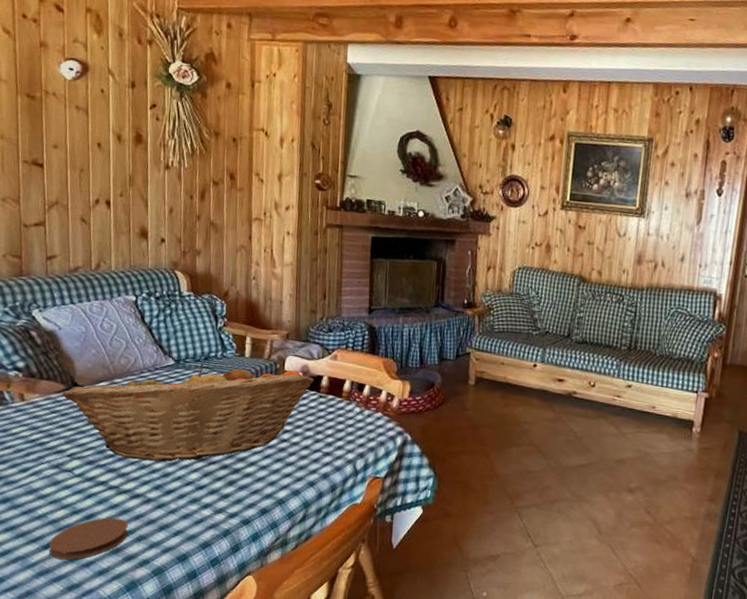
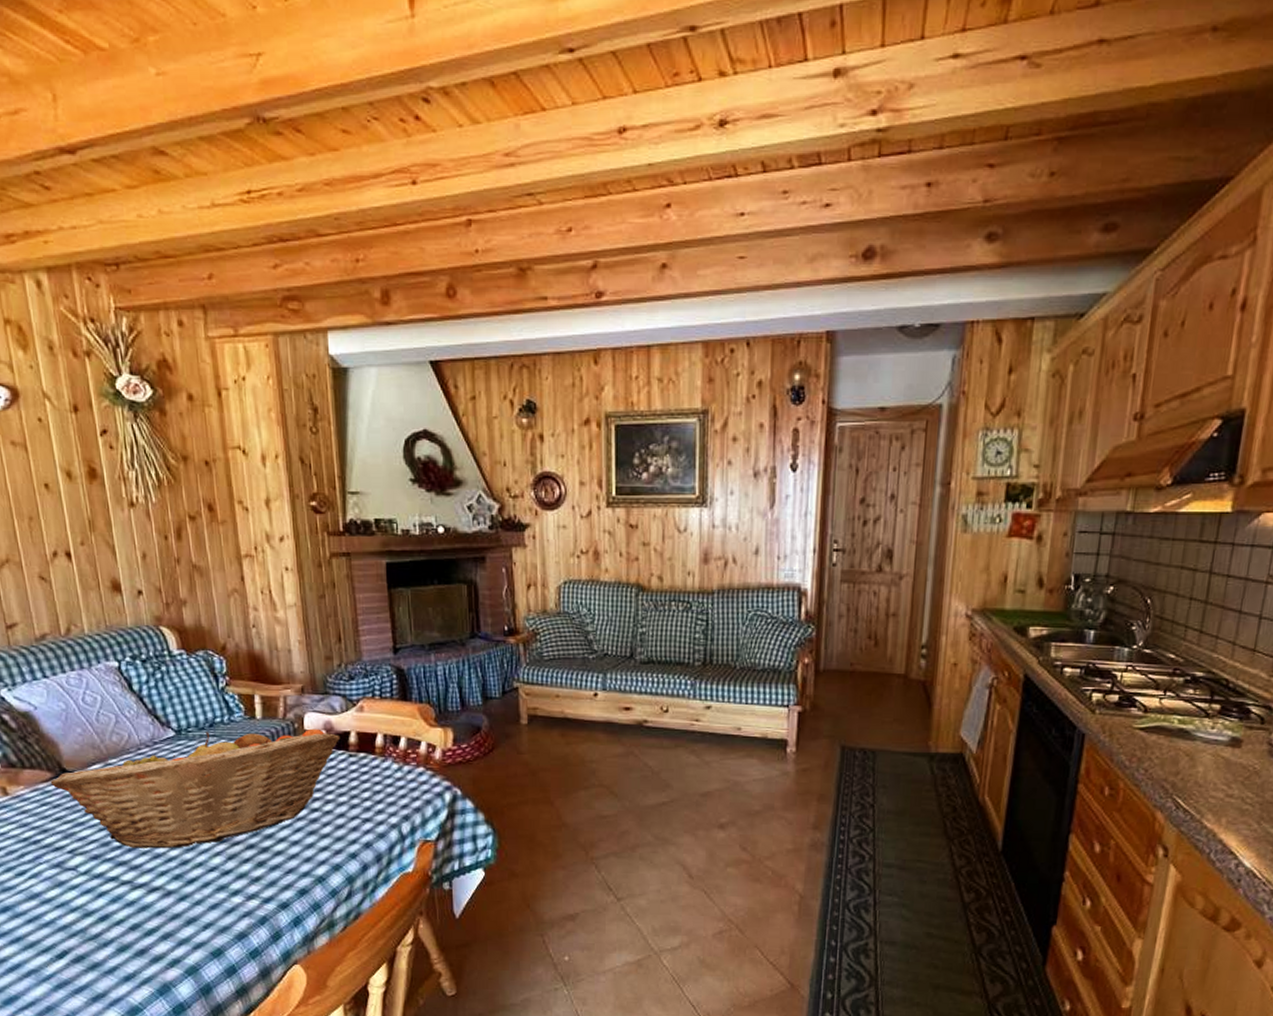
coaster: present [49,517,129,560] -> none [62,916,152,969]

